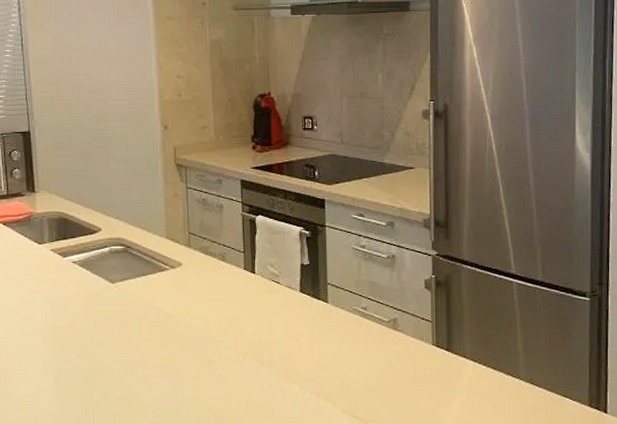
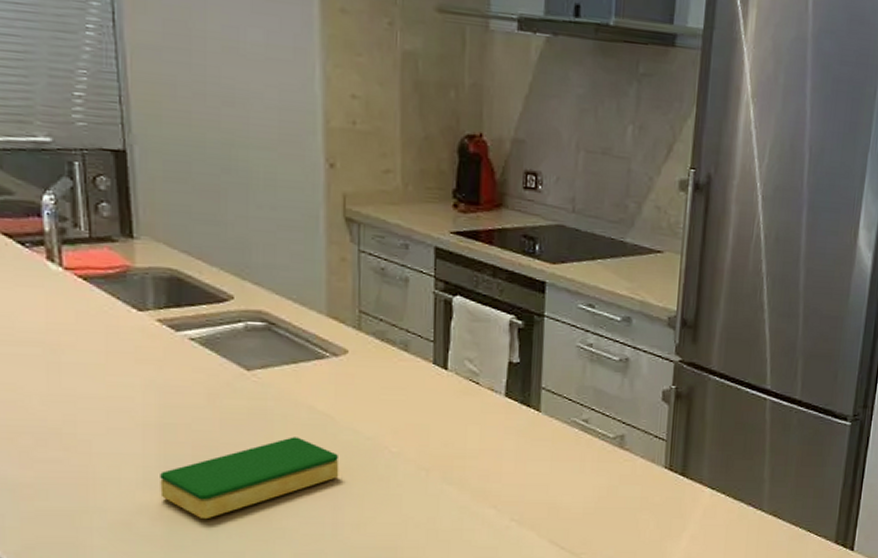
dish sponge: none [54,332,179,400] -> present [160,437,339,520]

